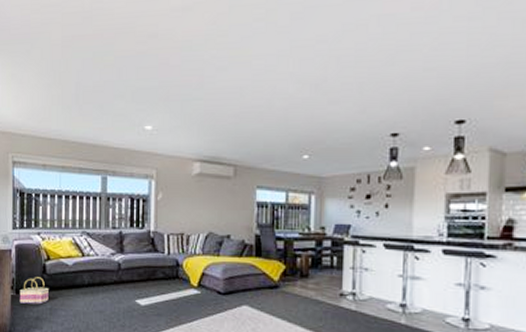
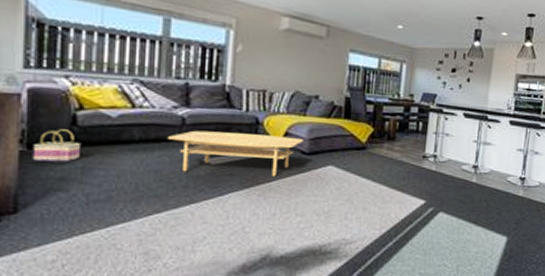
coffee table: none [109,274,218,317] -> present [168,130,303,177]

